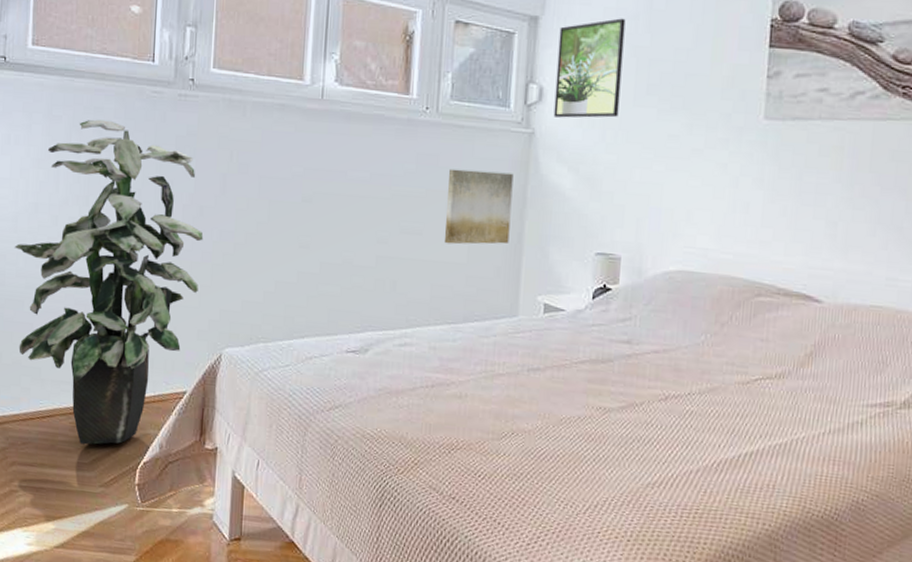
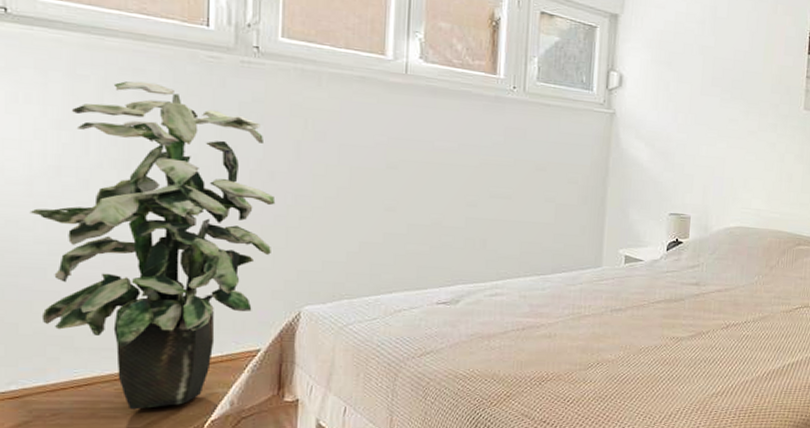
wall art: present [444,168,514,245] -> none [532,141,597,207]
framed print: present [553,18,626,118] -> none [632,21,694,103]

